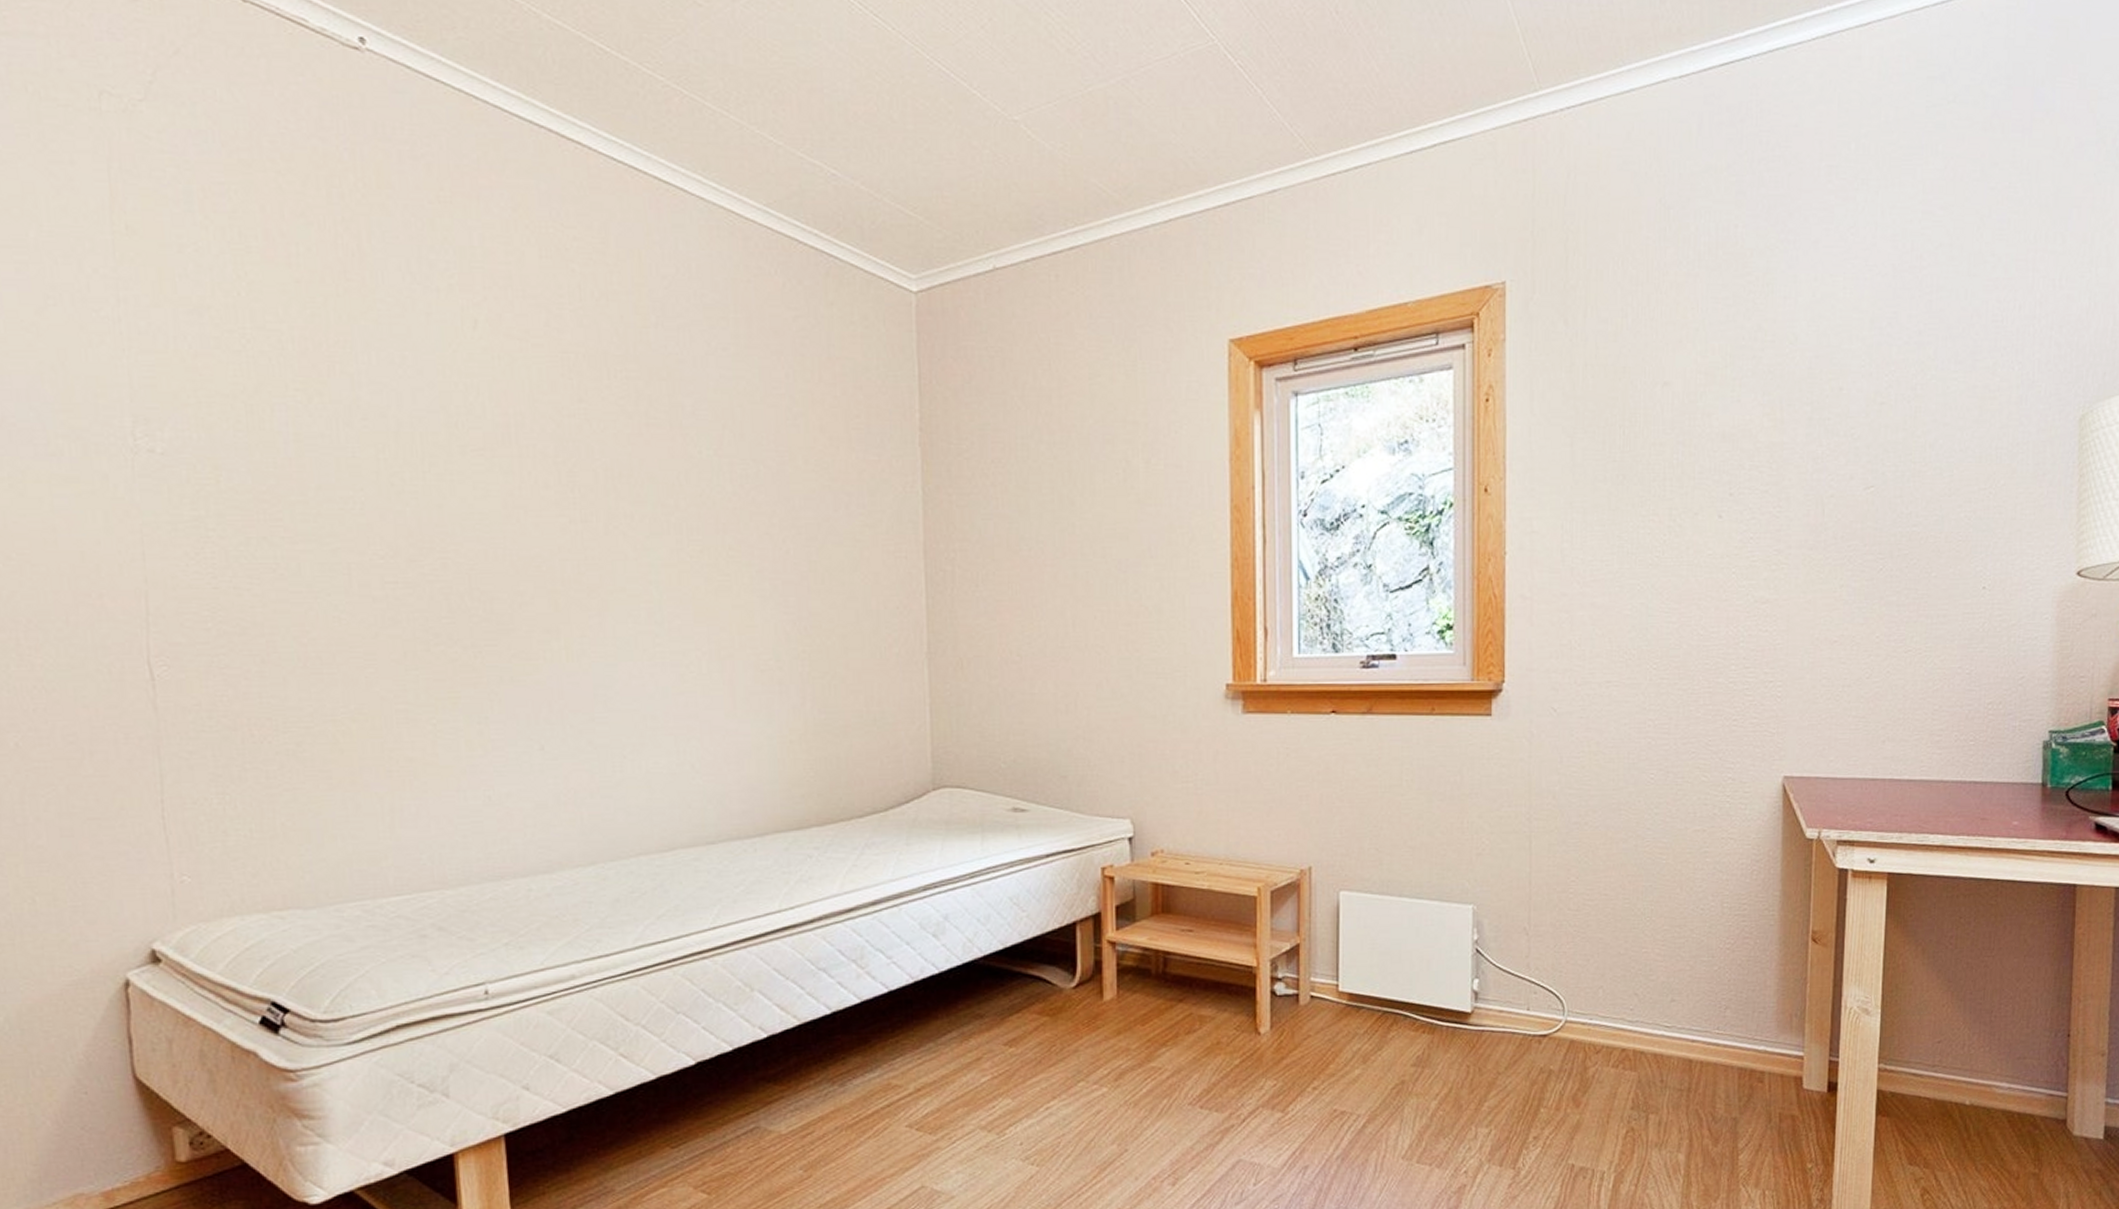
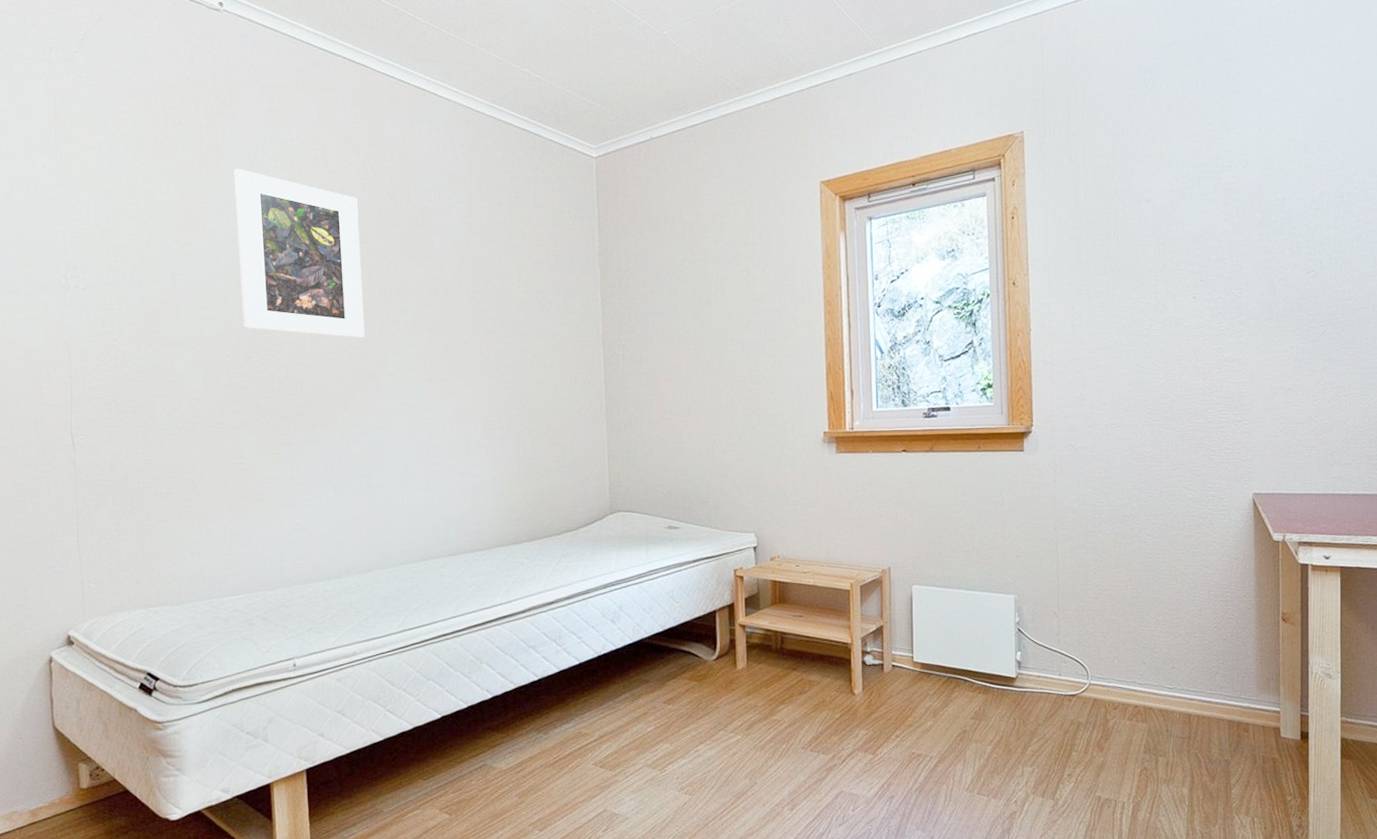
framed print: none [386,285,583,537] -> present [234,168,365,338]

